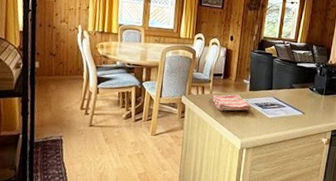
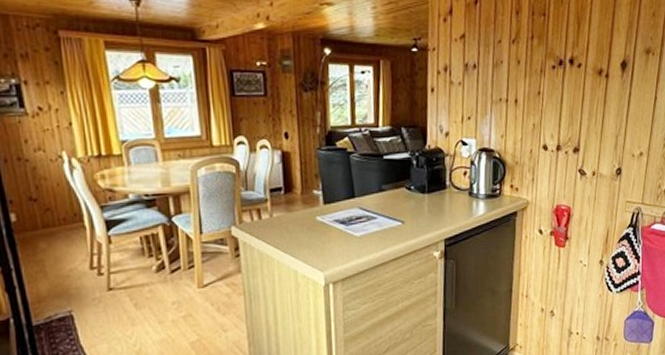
dish towel: present [211,94,251,111] -> none [272,212,330,239]

